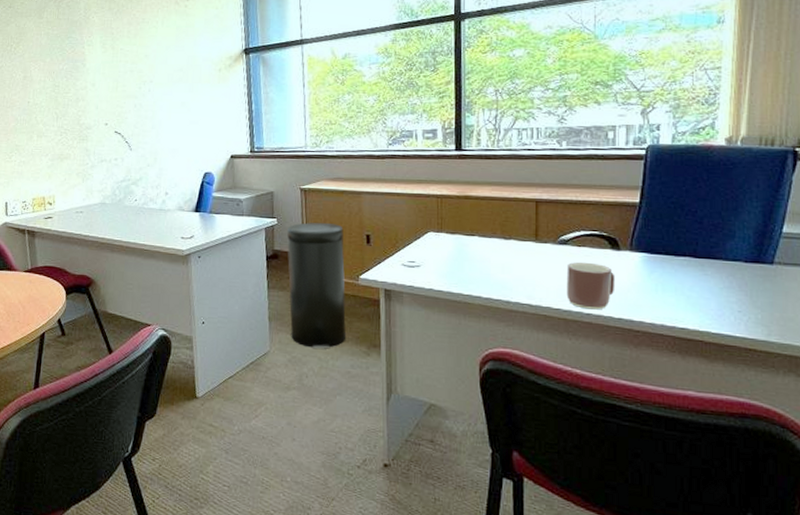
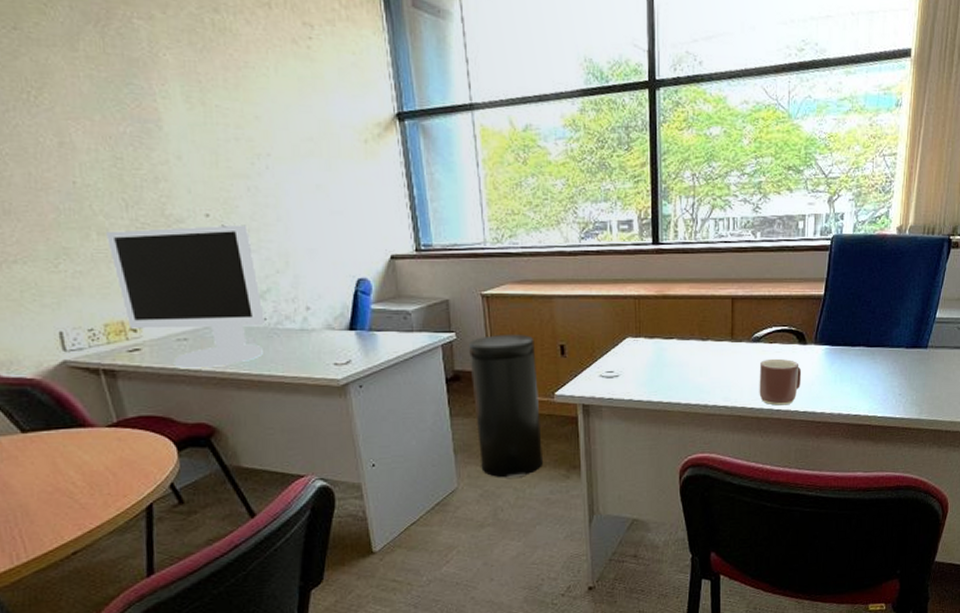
monitor: none [42,131,136,234] -> present [106,224,265,369]

